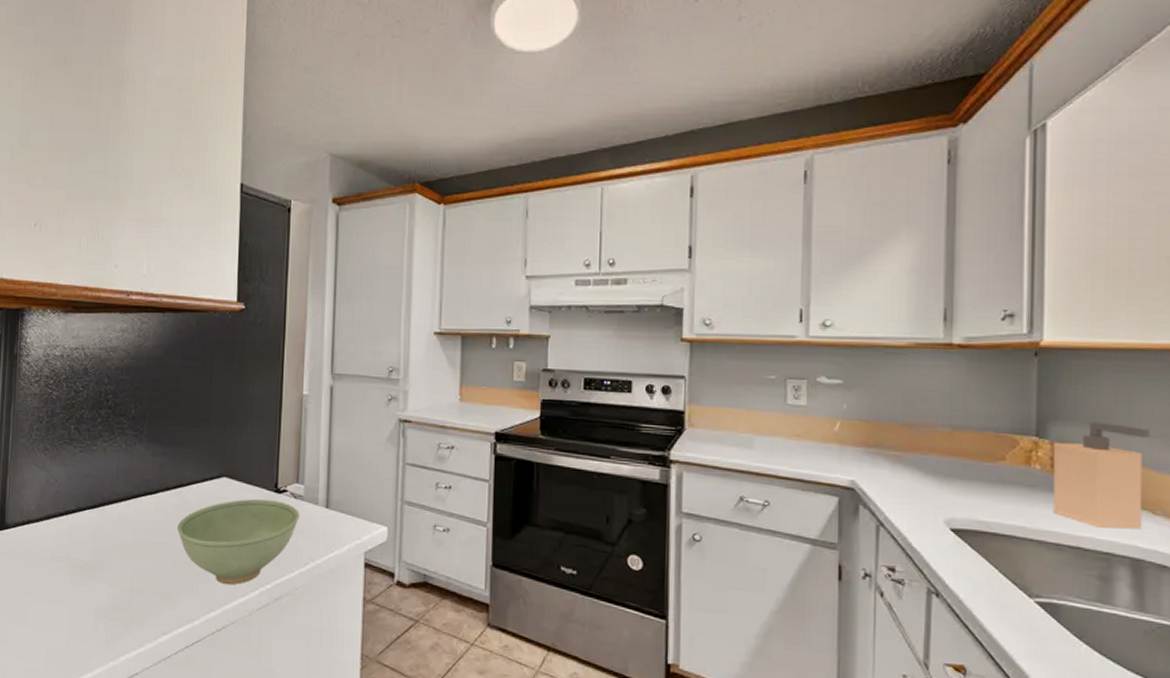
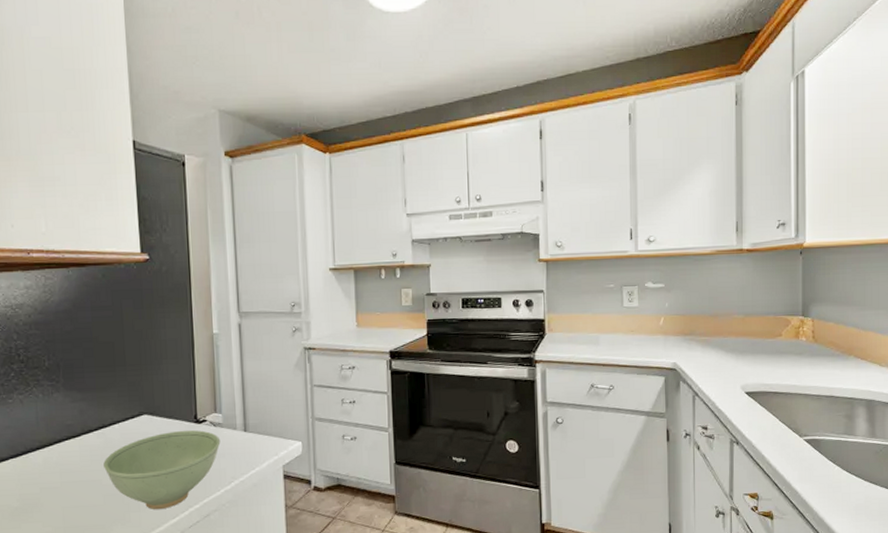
soap dispenser: present [1053,422,1150,530] -> none [815,301,877,380]

